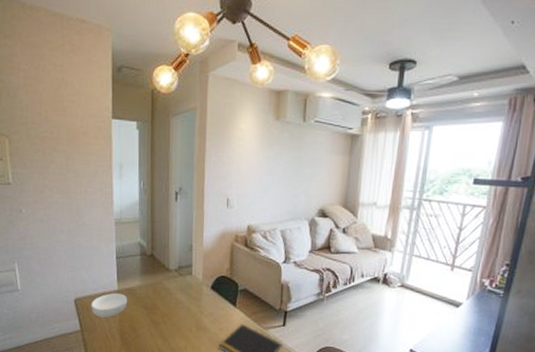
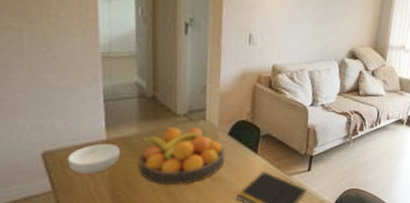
fruit bowl: none [141,280,209,332] -> present [139,127,225,184]

